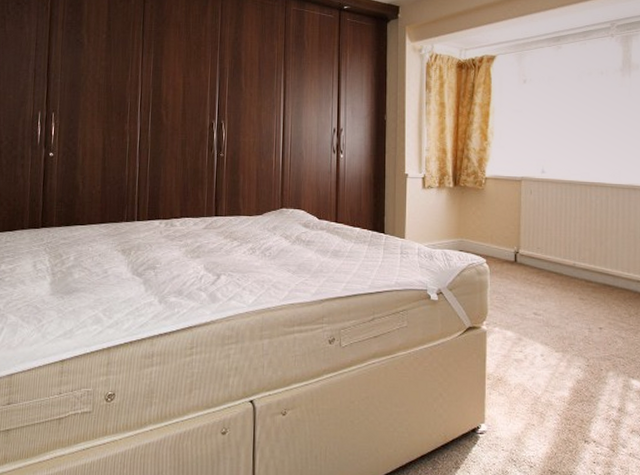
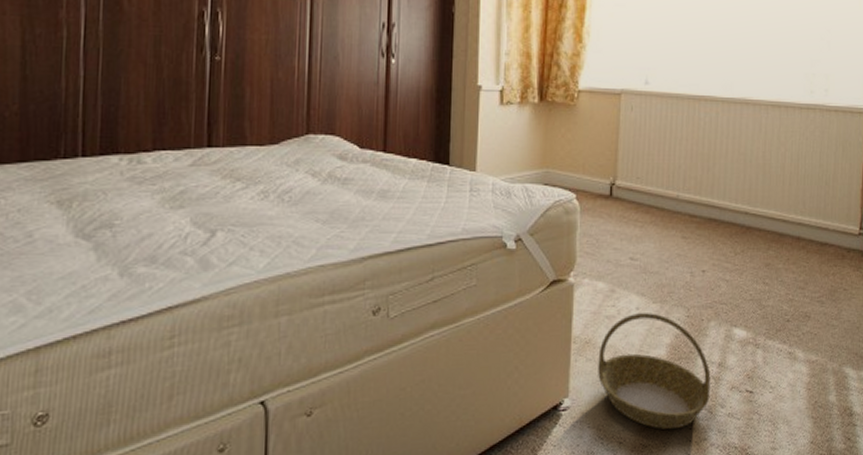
basket: none [509,359,612,461] -> present [598,313,711,430]

